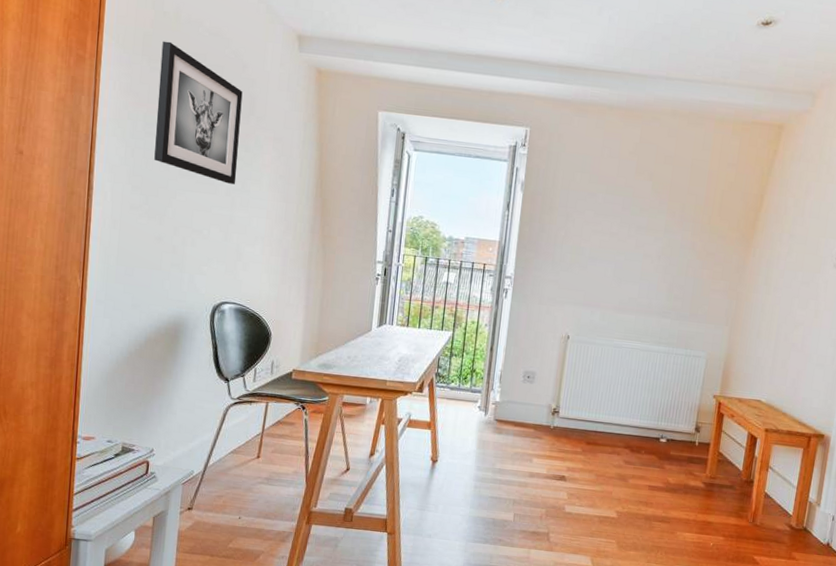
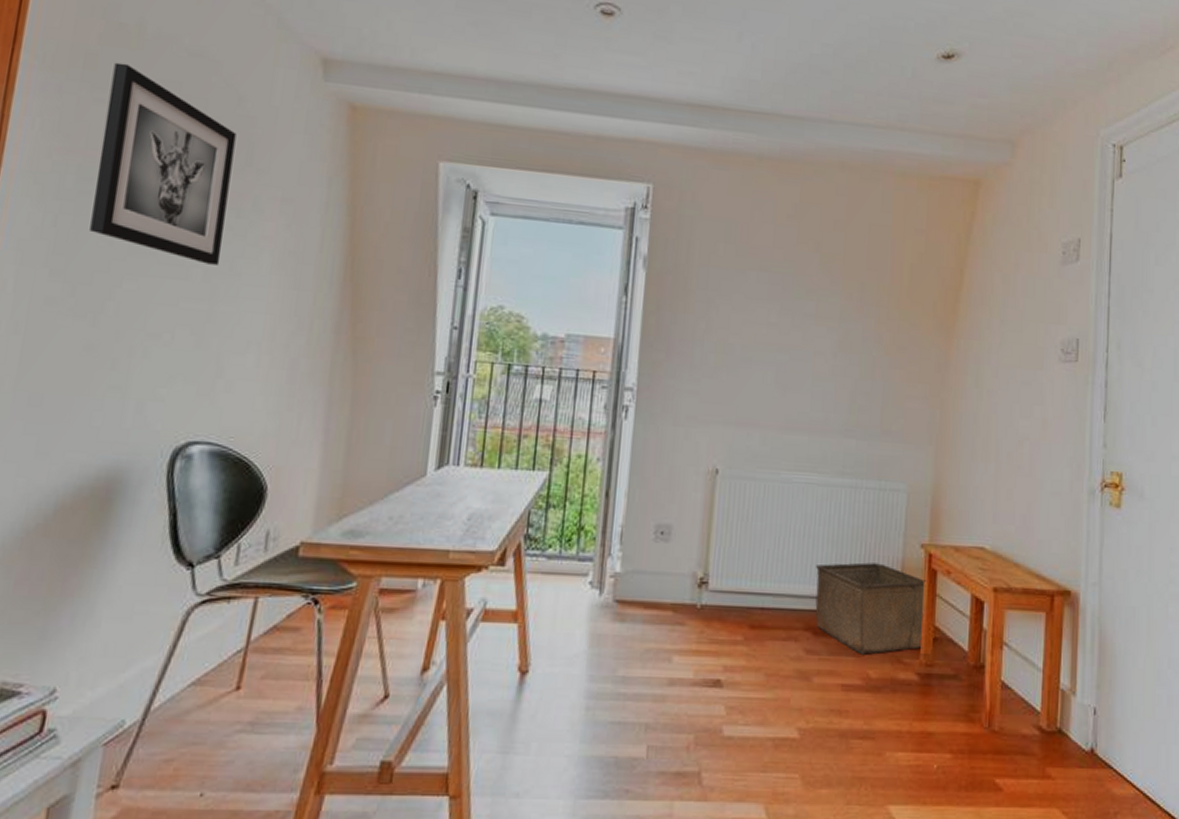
storage bin: none [633,404,716,467] -> present [815,562,927,655]

